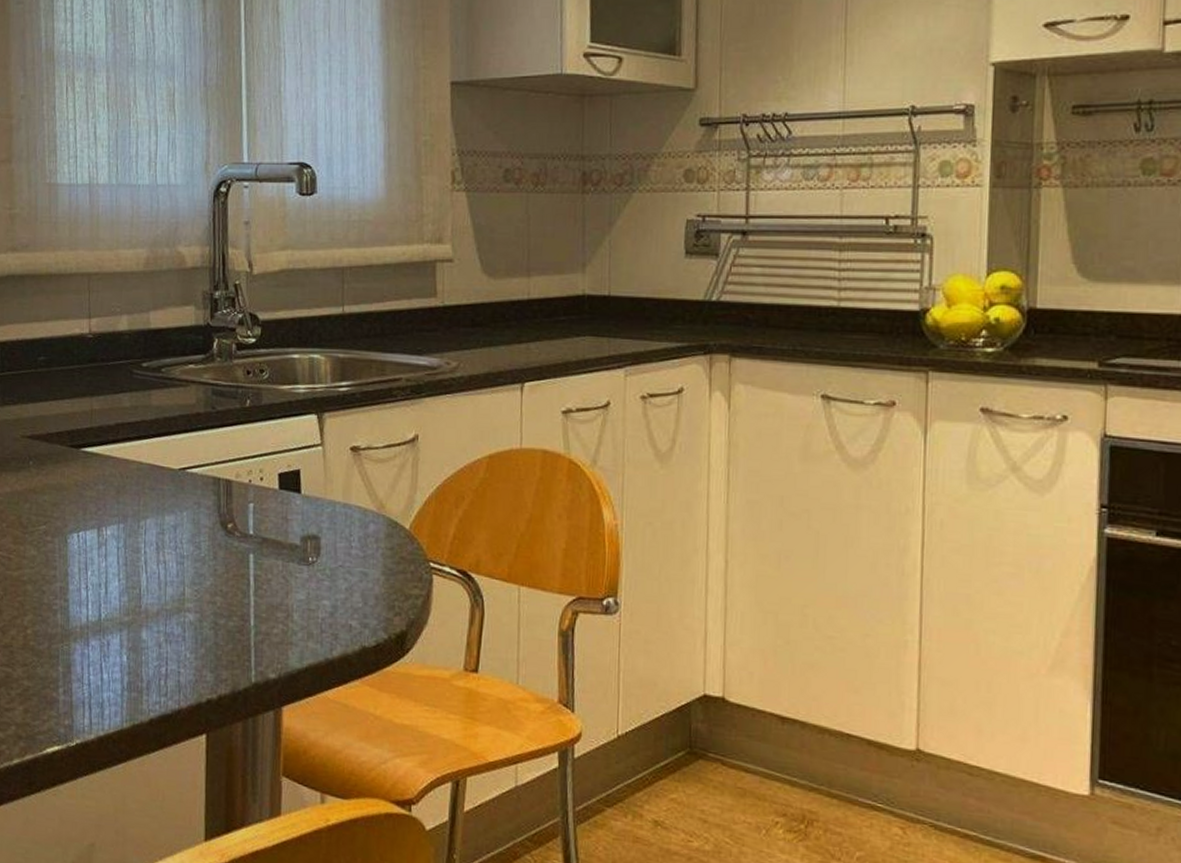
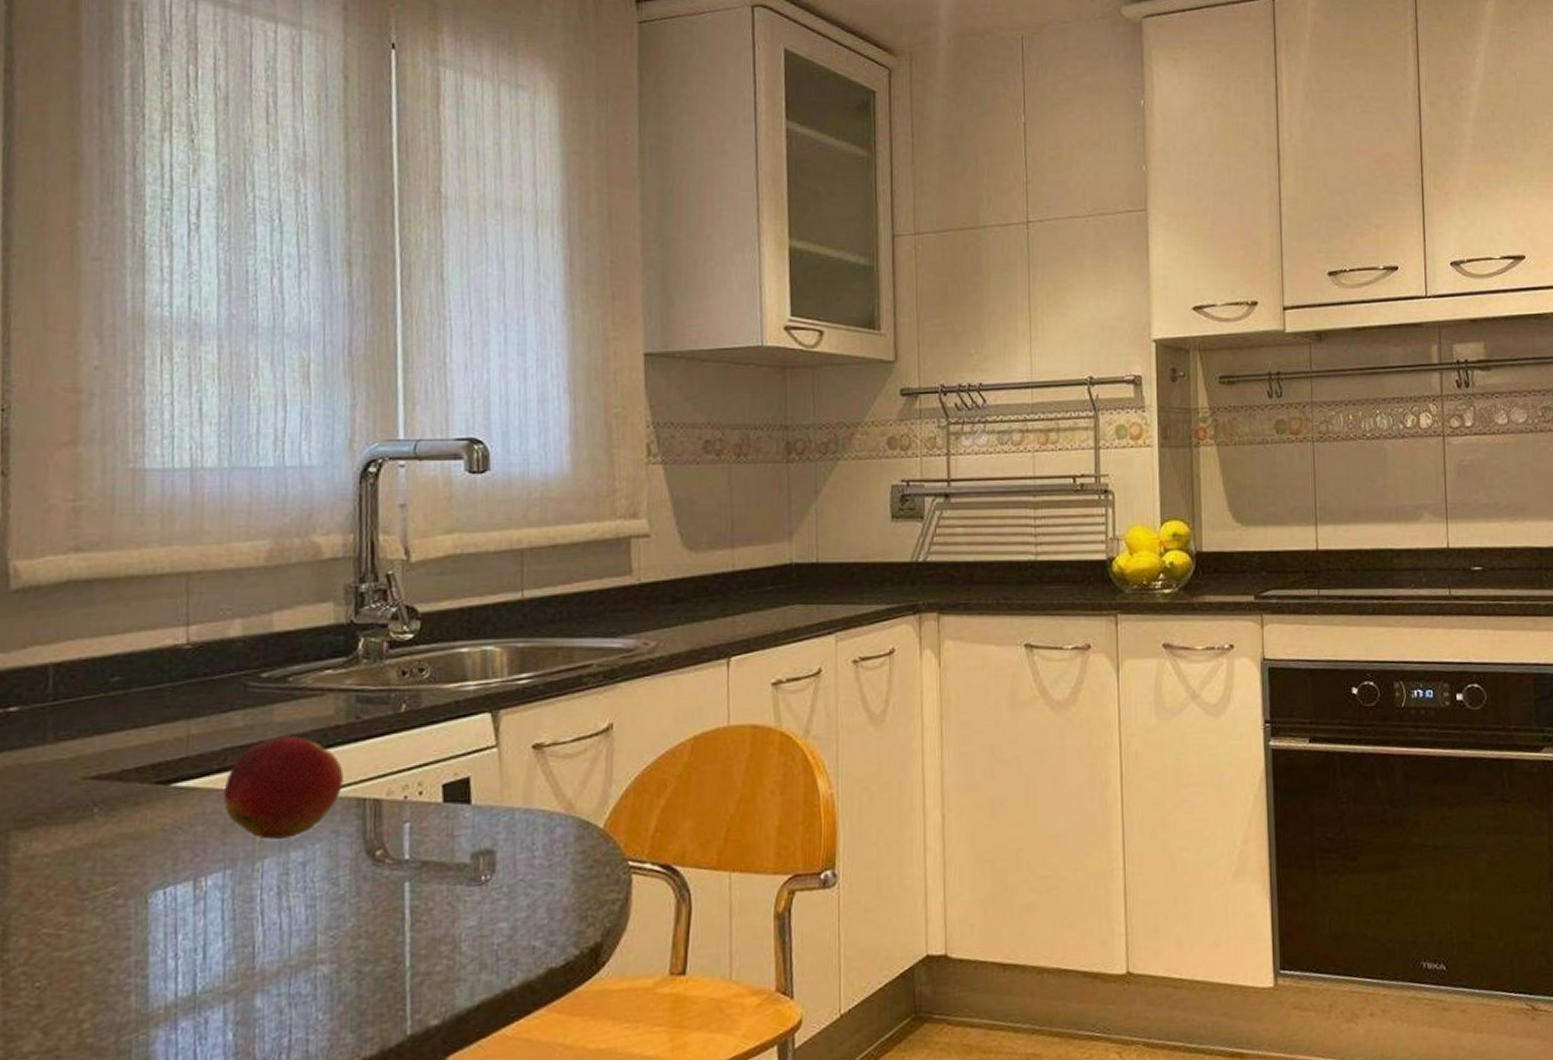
apple: none [117,418,203,504] -> present [223,736,344,840]

